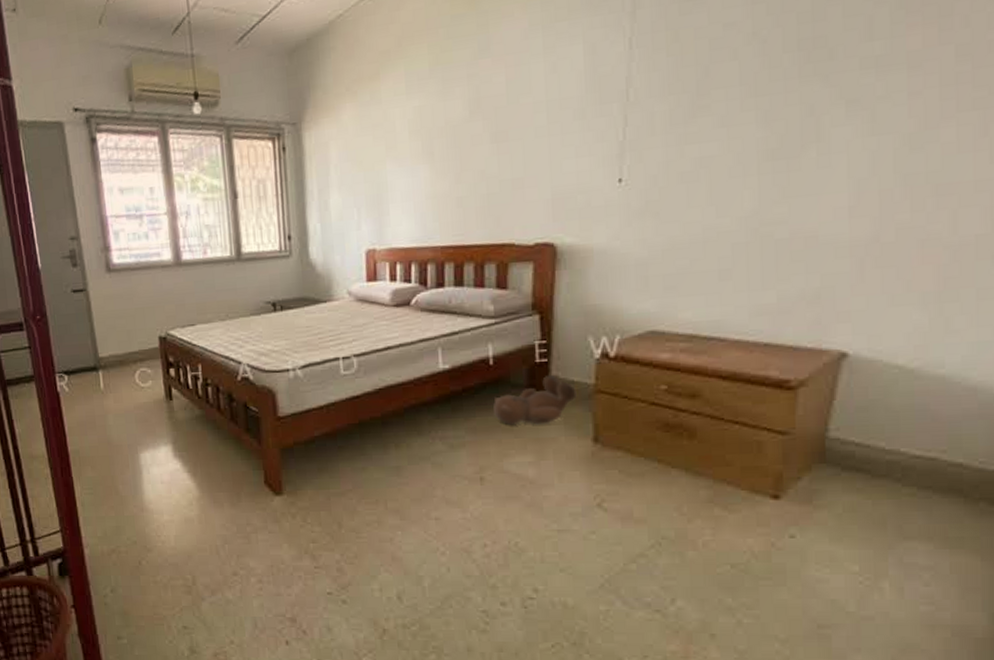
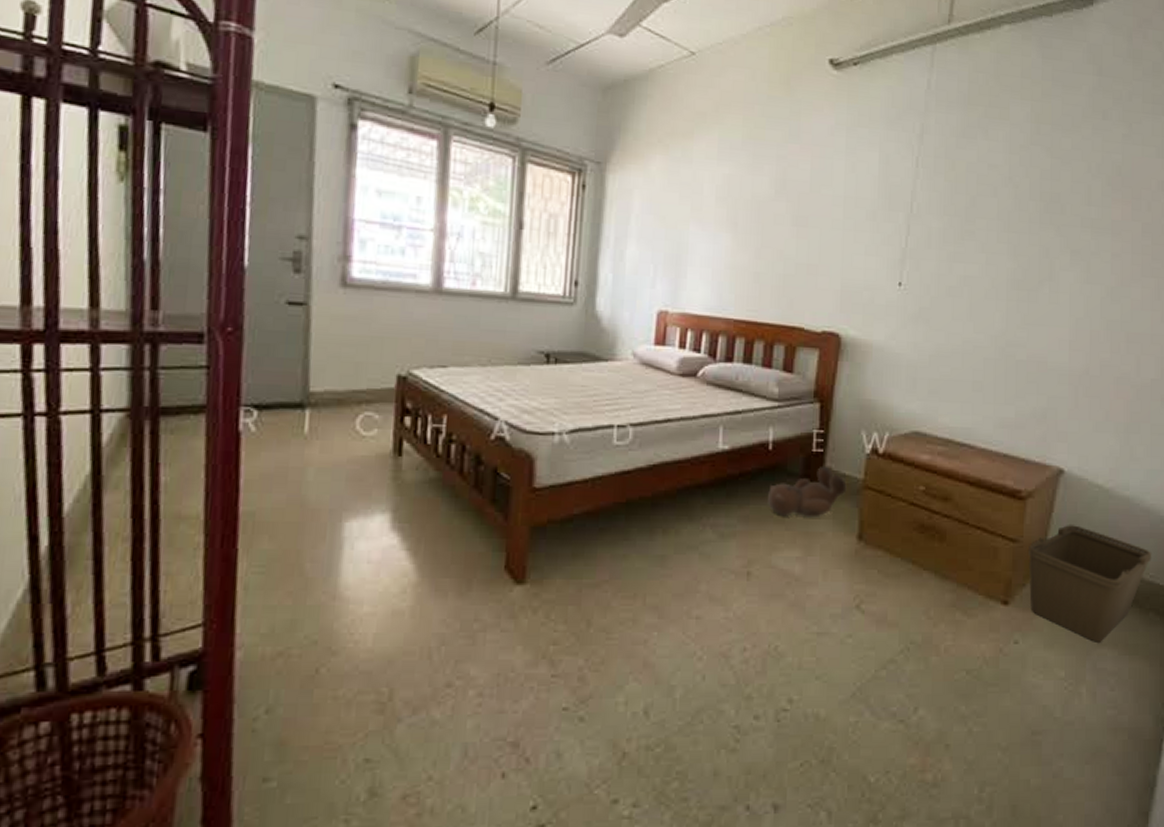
bicycle basket: none [803,412,982,536] -> present [1029,525,1152,642]

